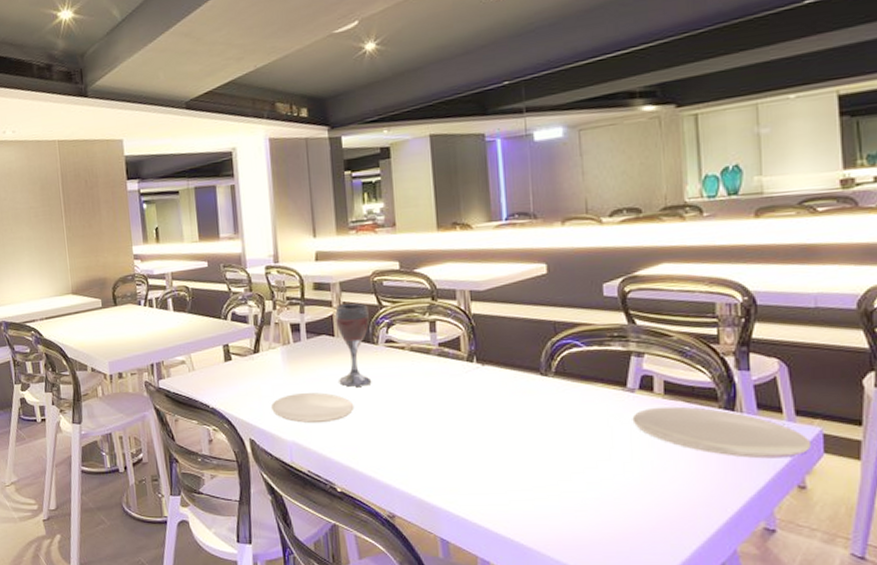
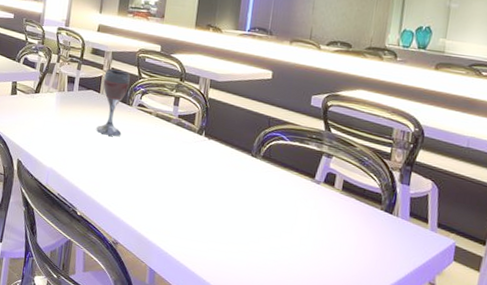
plate: present [270,392,355,424] -> none [39,131,104,159]
plate: present [632,406,812,459] -> none [314,199,446,259]

